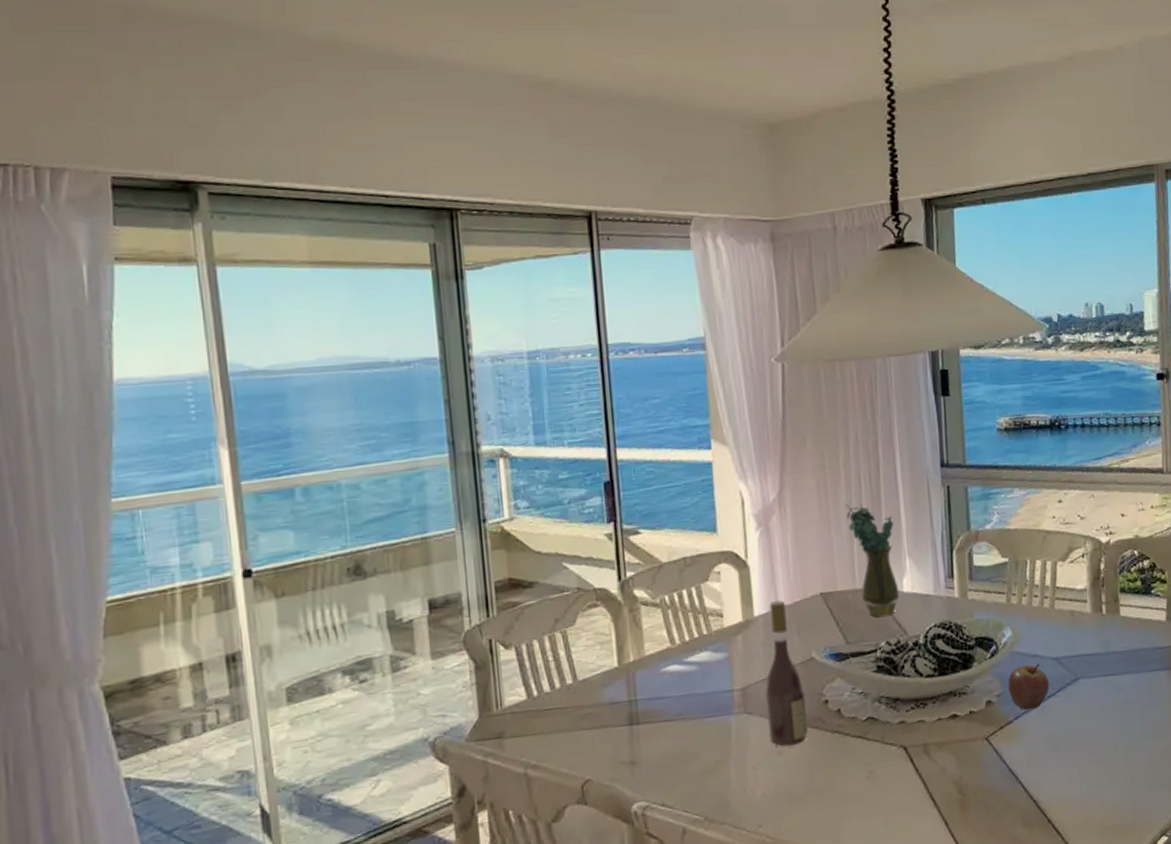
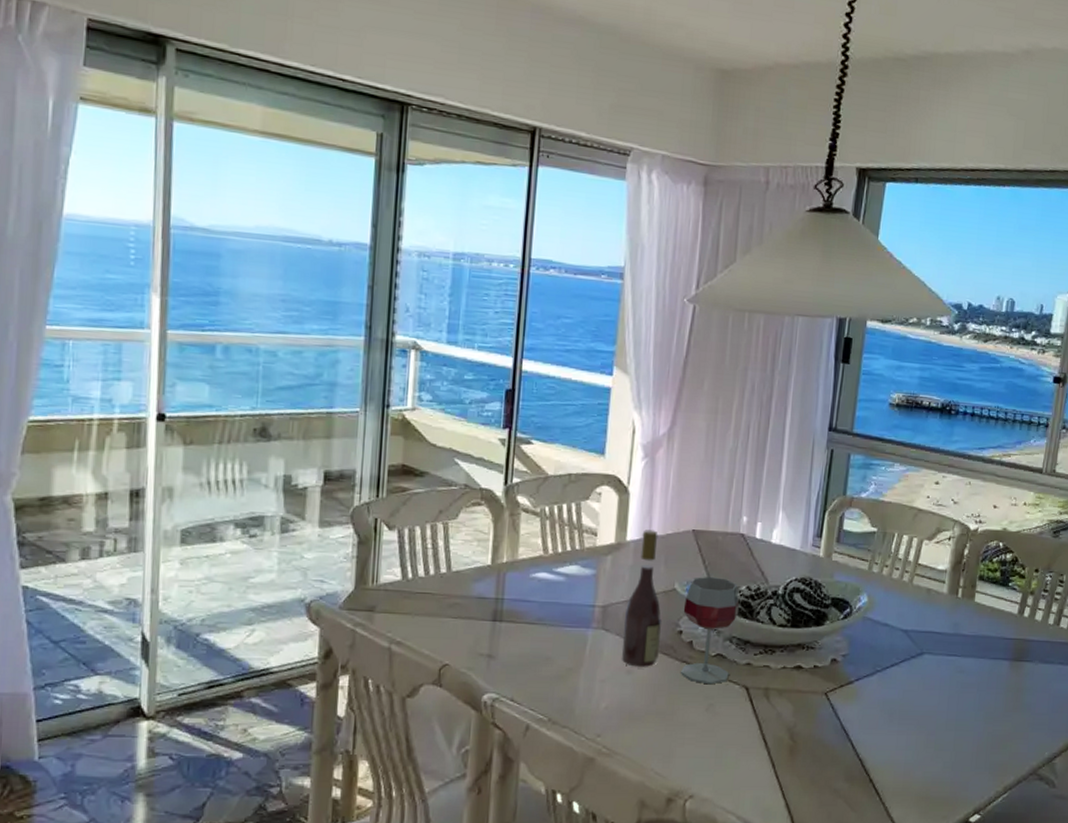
wineglass: none [825,637,884,752] -> present [680,576,740,685]
vase: present [846,504,900,618] -> none [730,450,774,563]
fruit: present [1007,664,1050,710] -> none [854,632,895,675]

